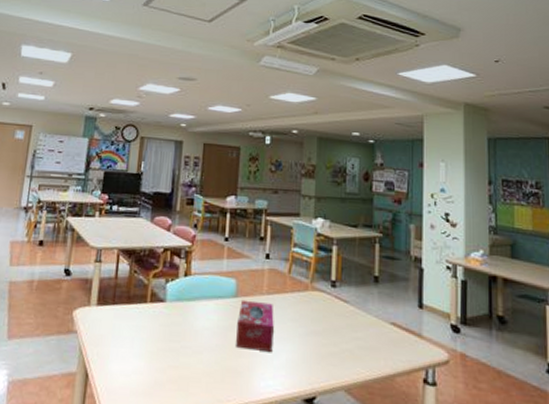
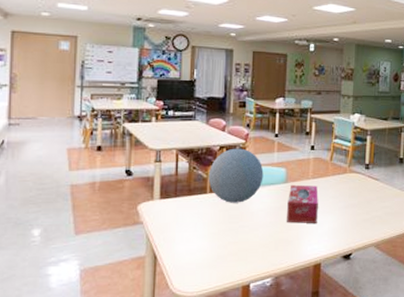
decorative orb: none [149,251,211,318] -> present [208,148,264,203]

